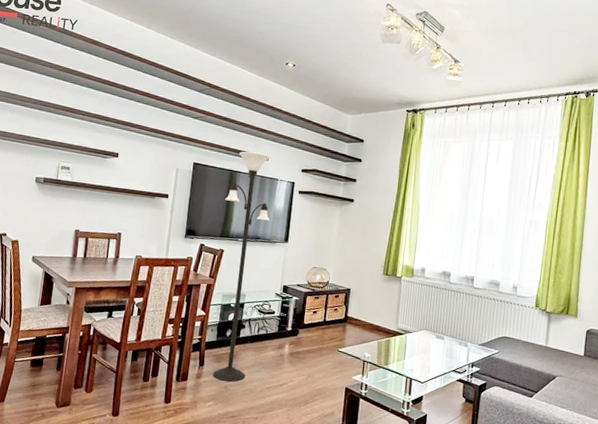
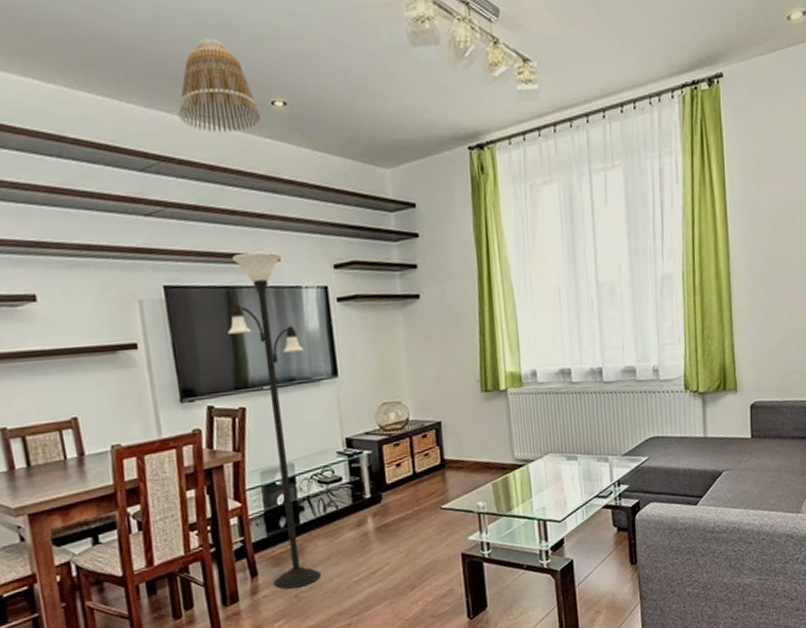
lamp shade: none [228,21,278,78] -> present [178,38,261,133]

